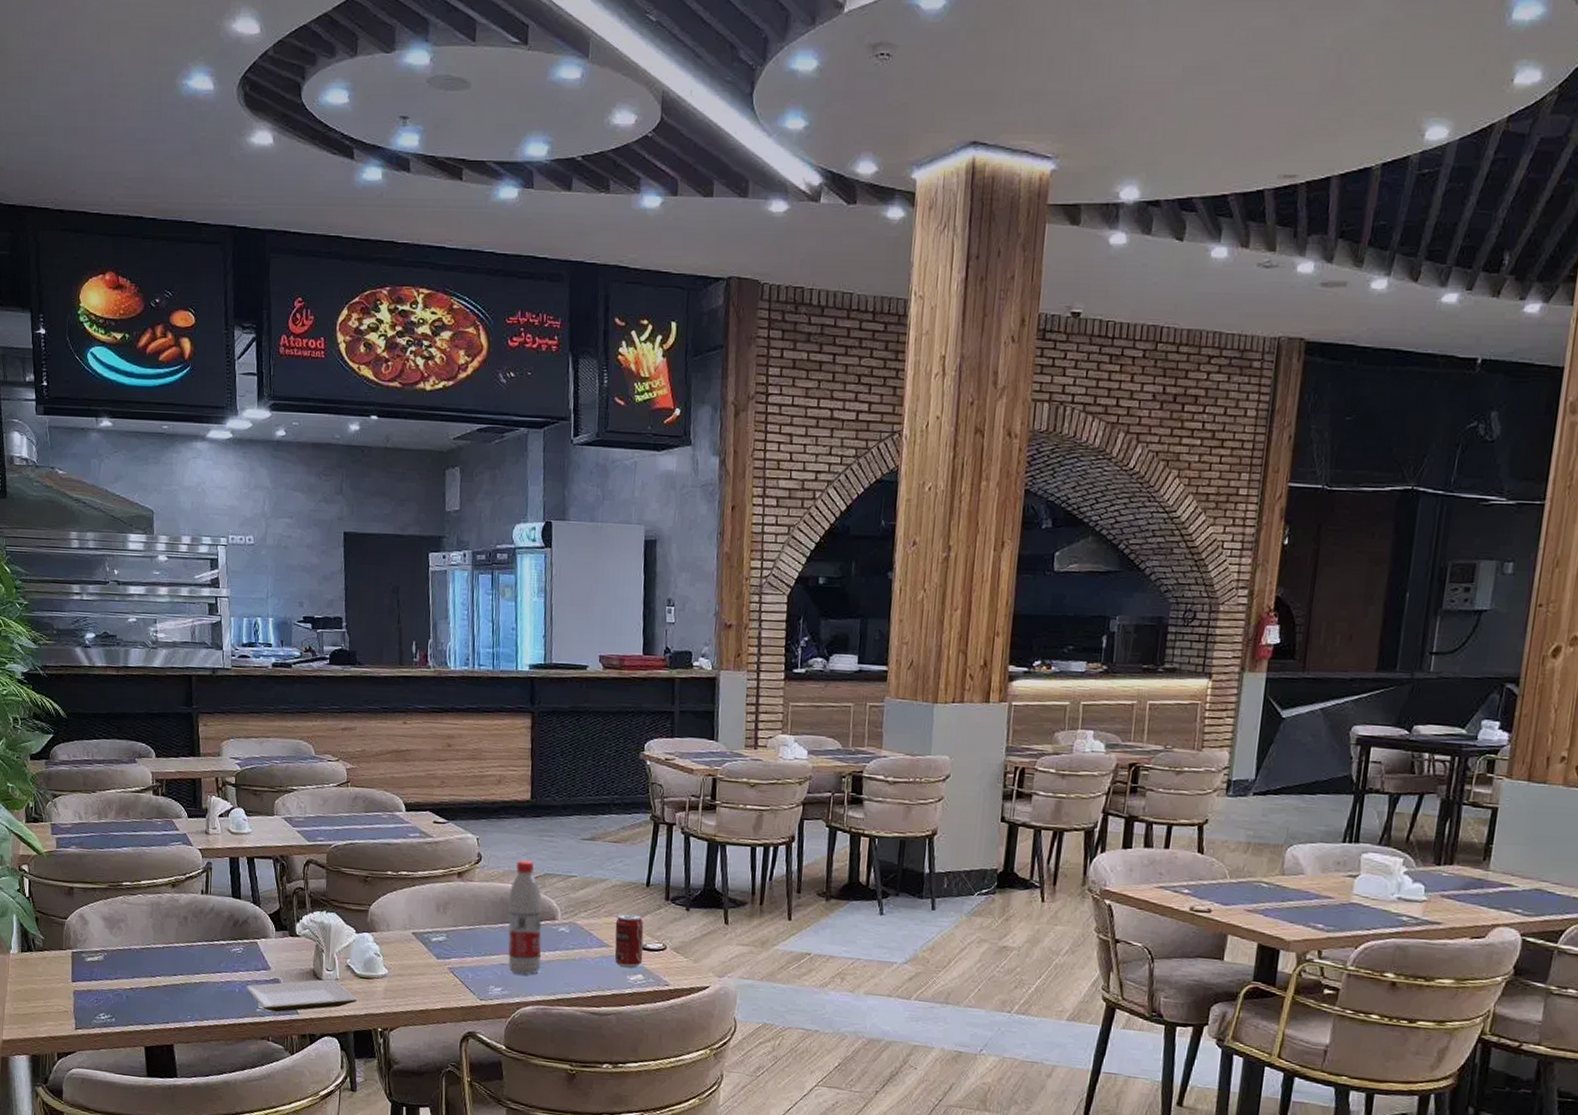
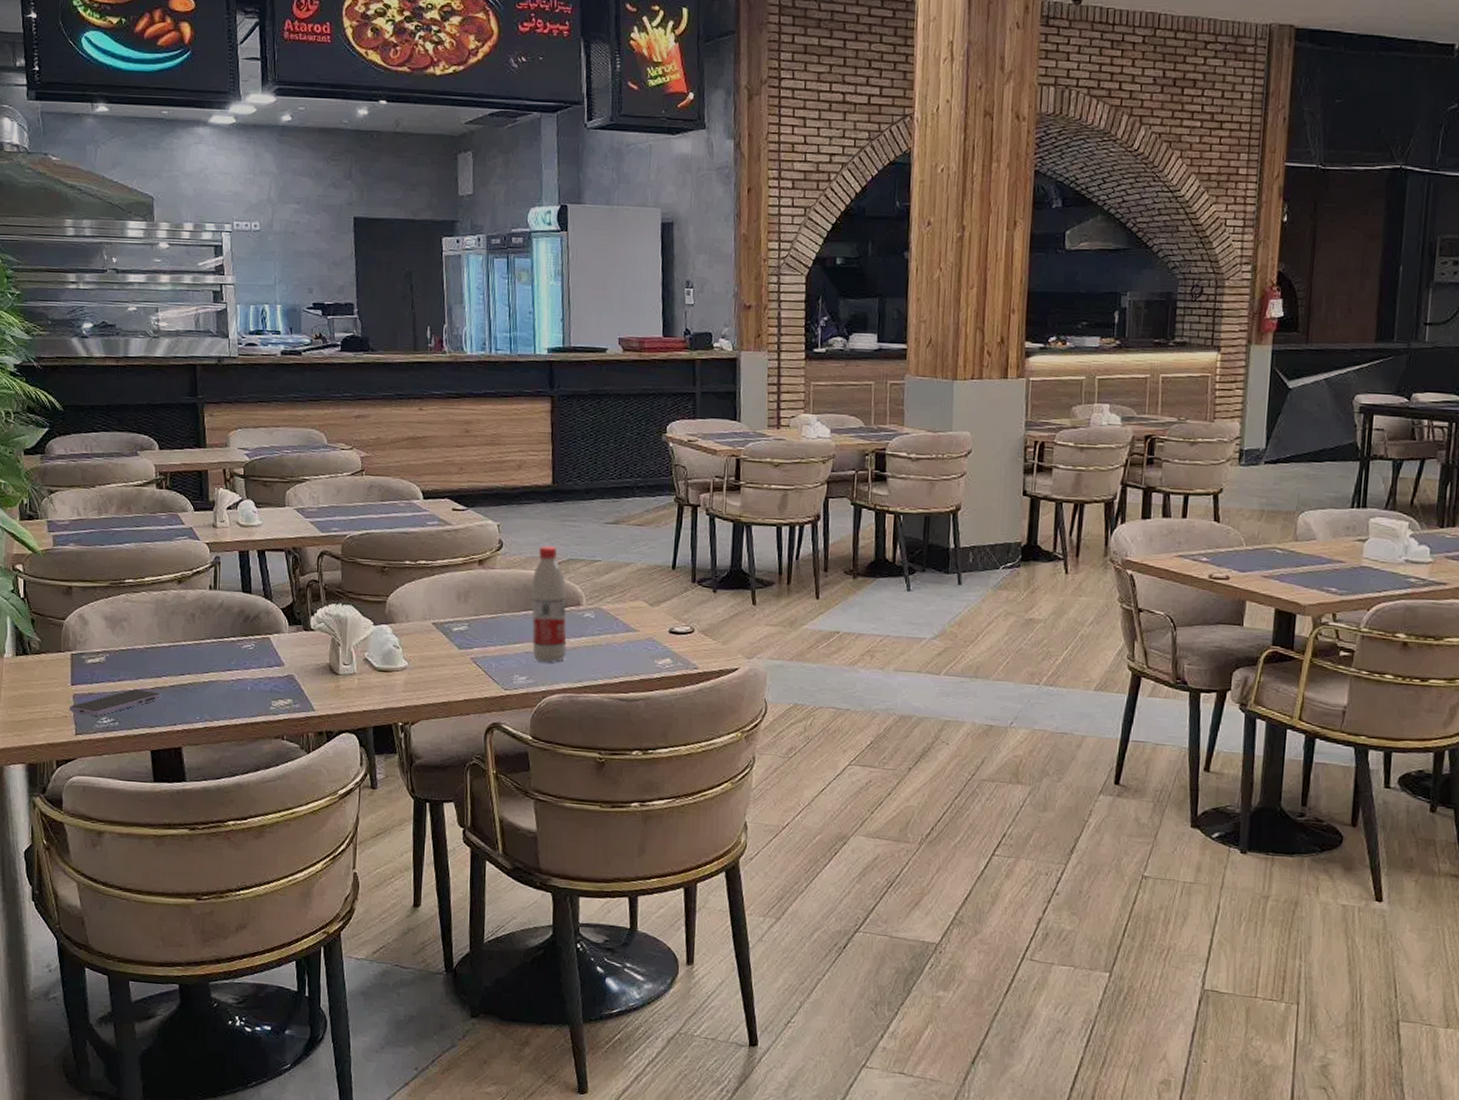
smartphone: none [69,987,155,1012] -> present [69,689,161,716]
plate: present [246,979,358,1012] -> none [258,673,377,710]
beverage can: present [614,913,644,968] -> none [641,596,671,652]

